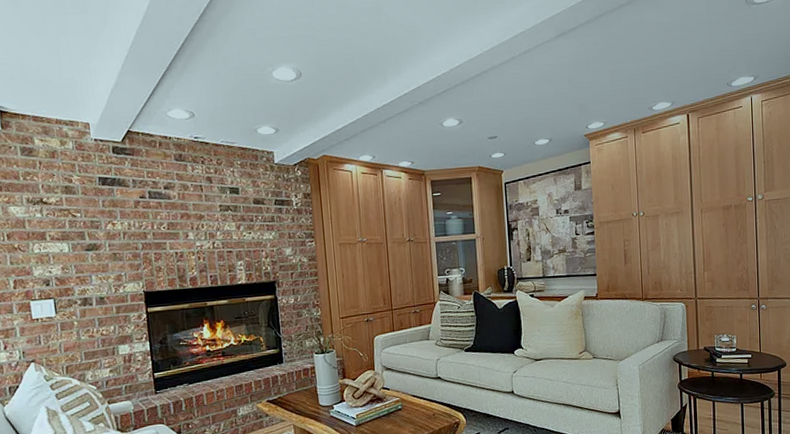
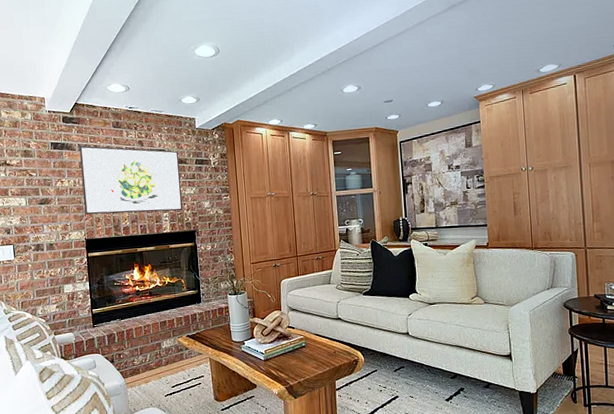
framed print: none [134,181,261,263] -> present [79,145,183,215]

